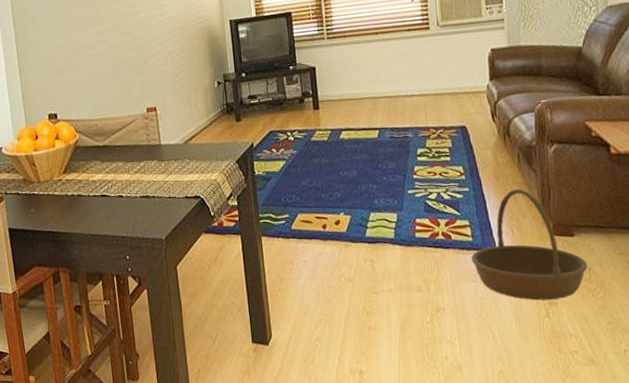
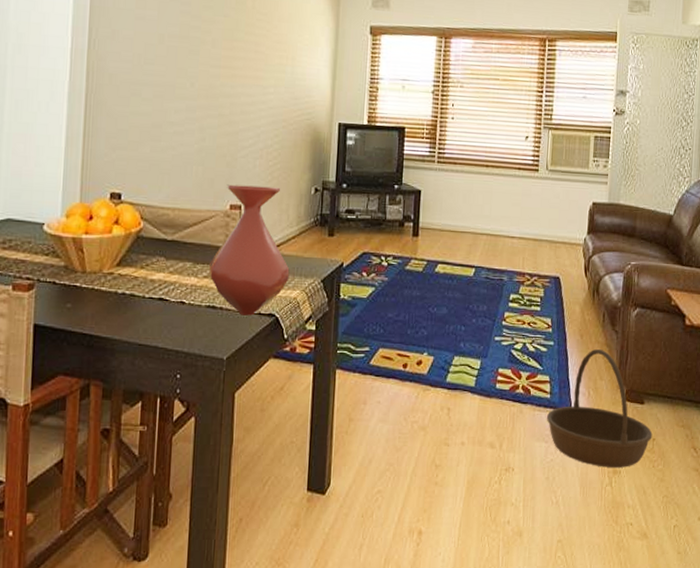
vase: none [137,86,208,201] -> present [209,184,290,316]

